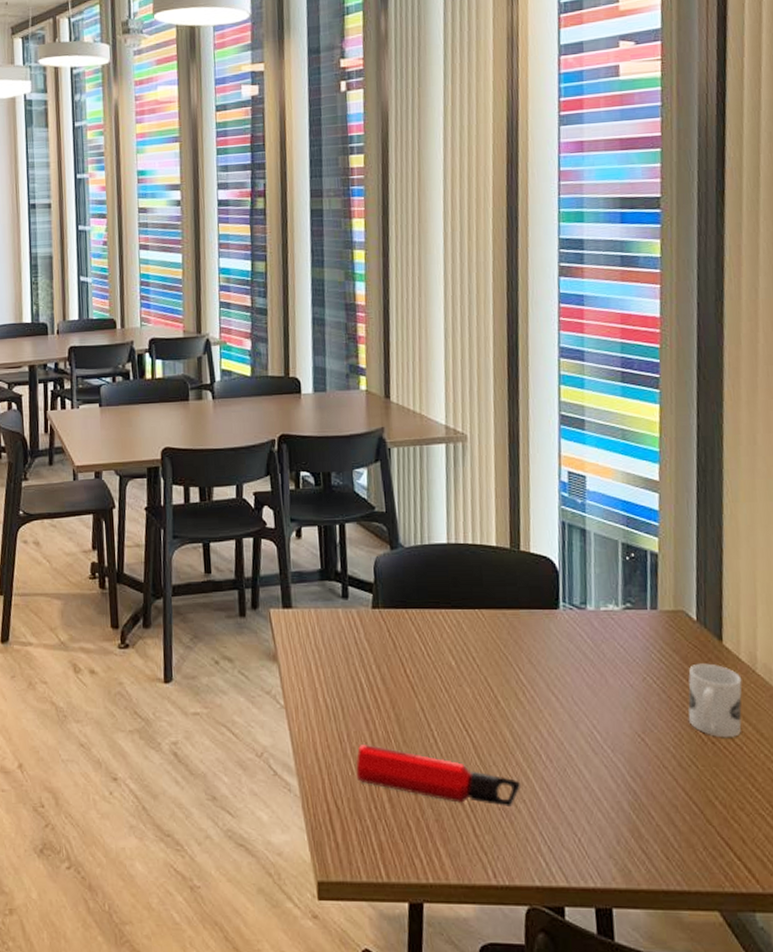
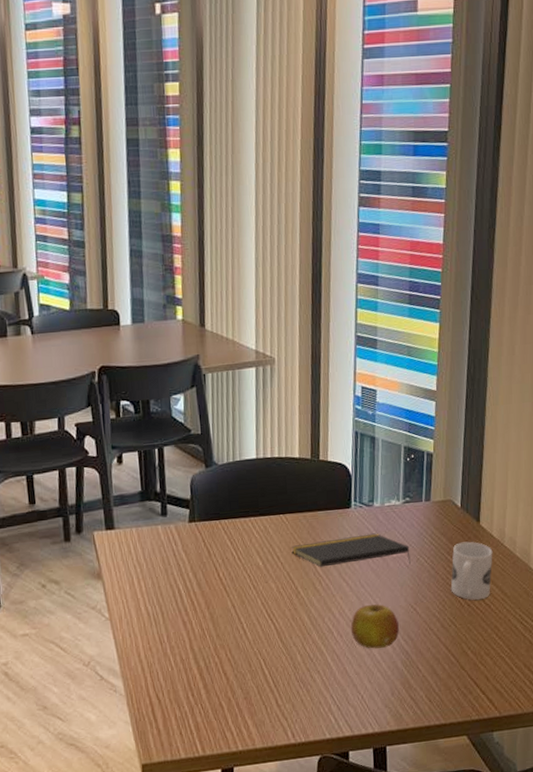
water bottle: present [356,743,520,808] -> none [175,642,316,681]
notepad: none [488,641,635,684] -> present [291,533,411,568]
fruit: none [562,728,625,782] -> present [350,604,400,649]

